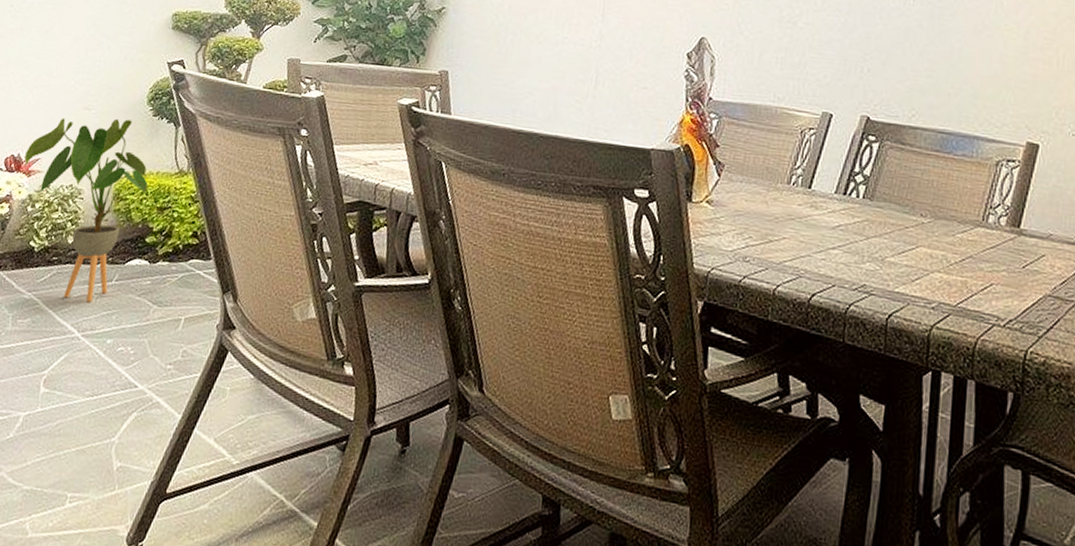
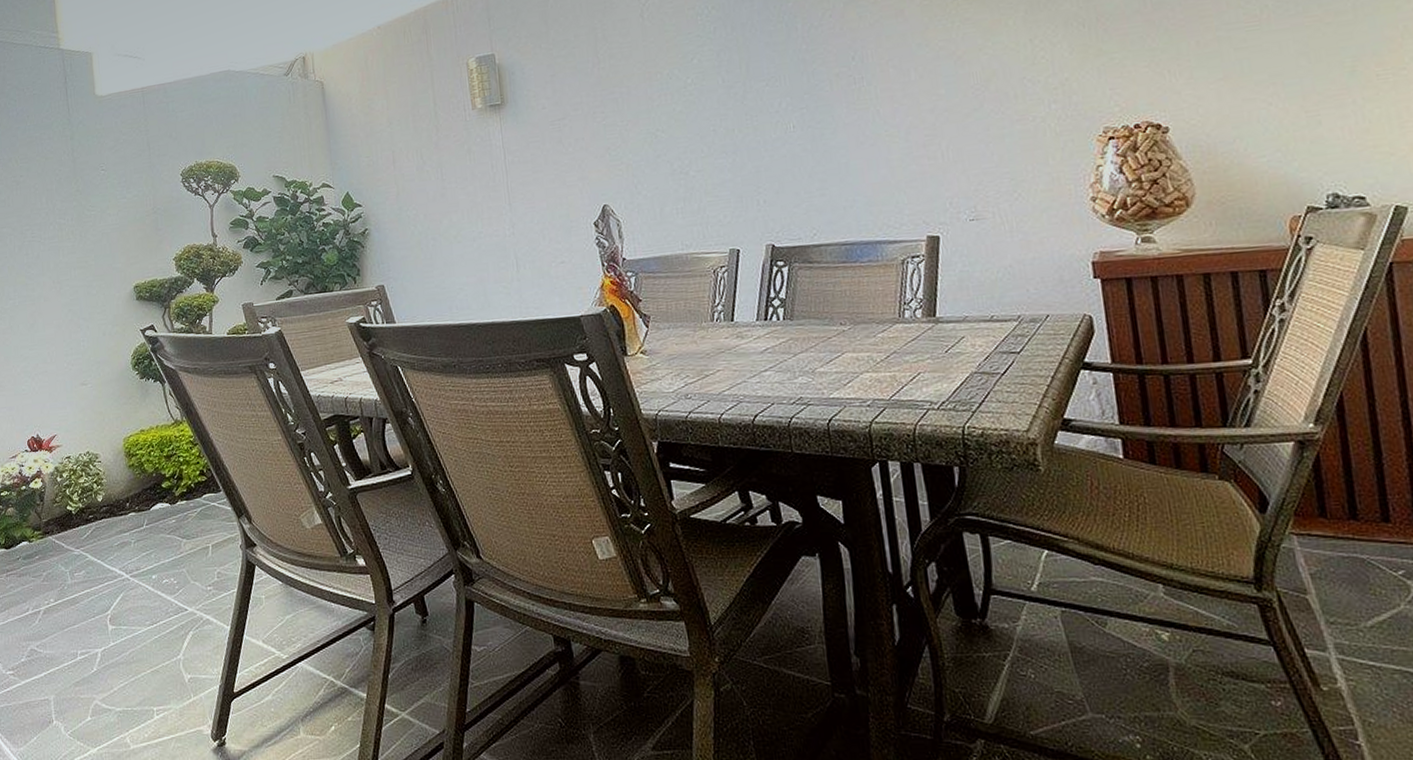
house plant: present [24,118,149,302] -> none [43,386,152,548]

